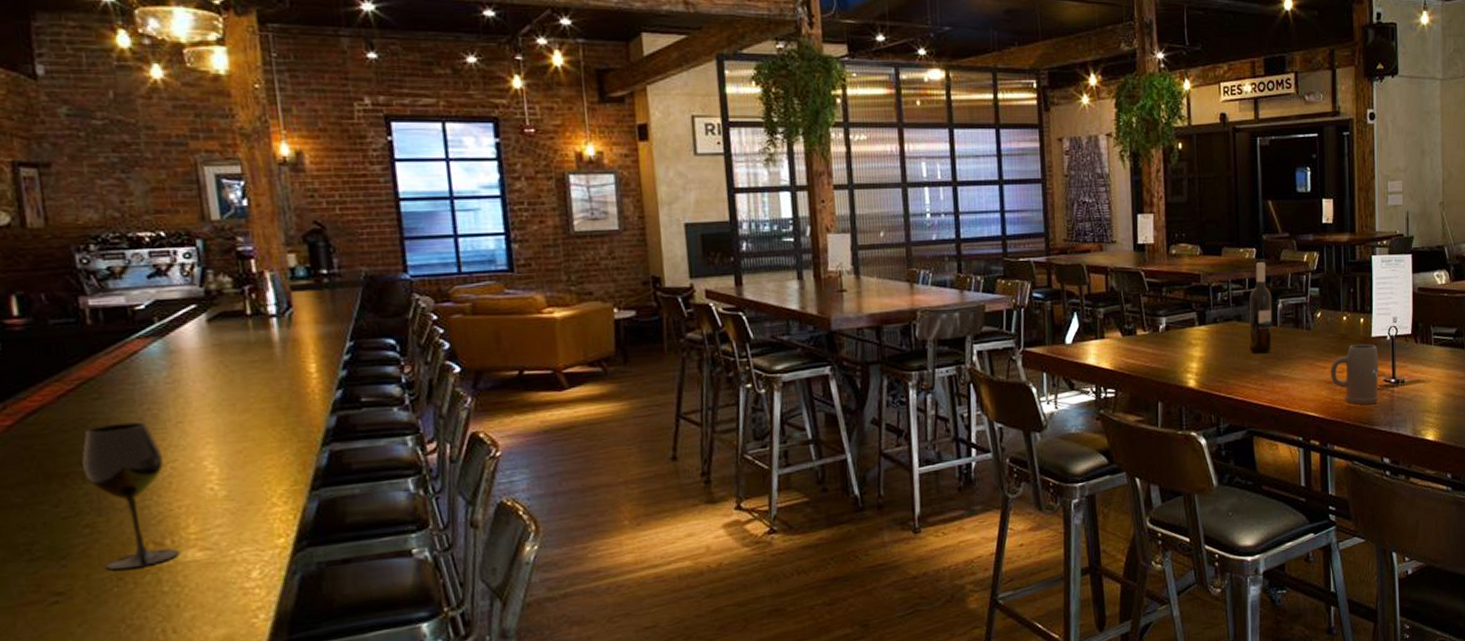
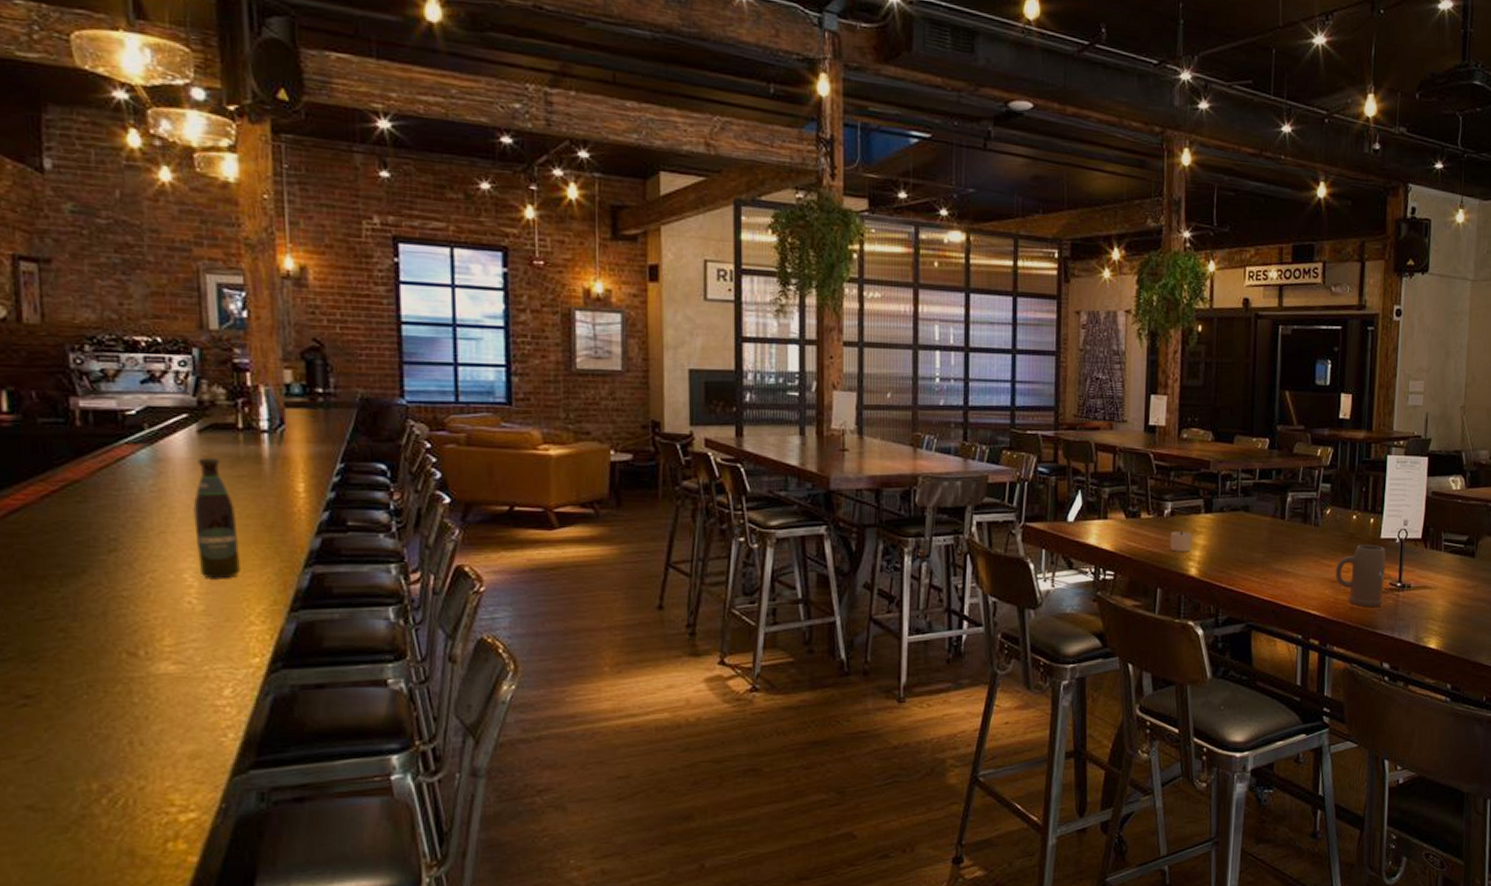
wineglass: present [82,421,180,570] -> none [61,528,152,677]
bottle: none [208,345,259,464] -> present [193,458,240,578]
candle: none [1167,344,1189,365] -> present [1169,531,1192,552]
wine bottle: present [1249,262,1272,354] -> none [1255,453,1282,547]

